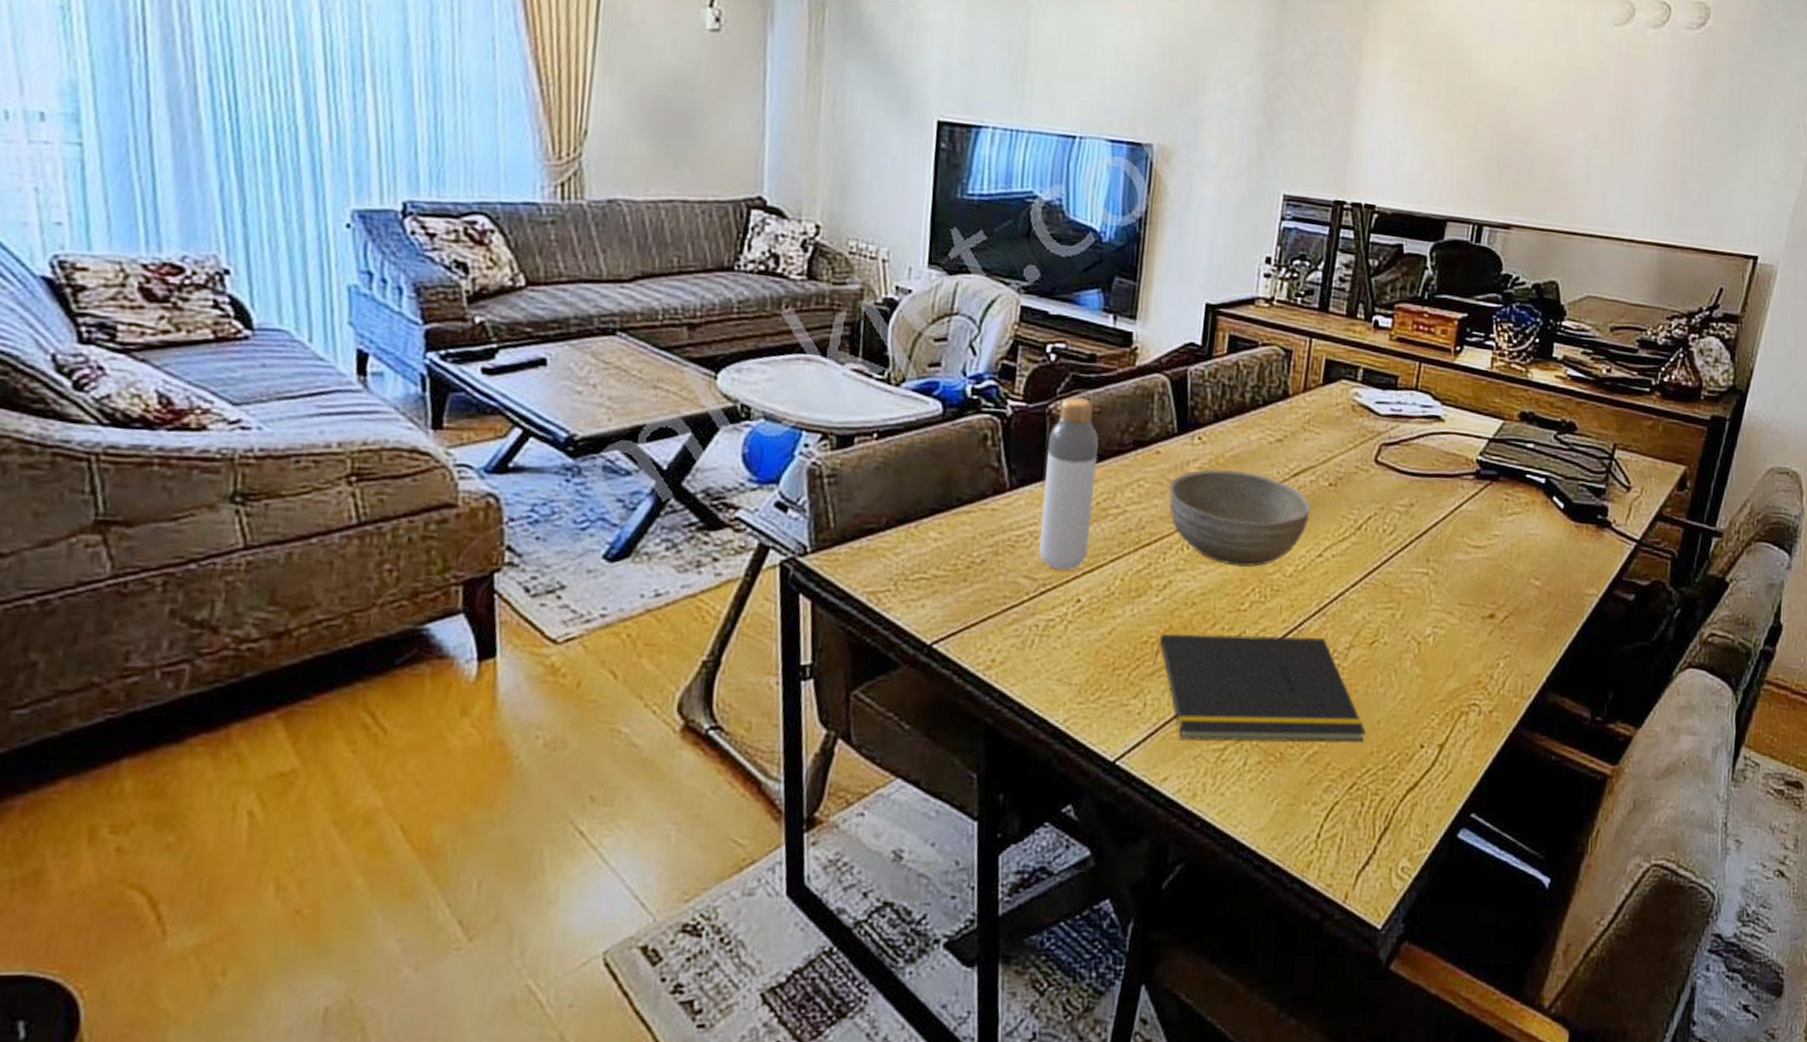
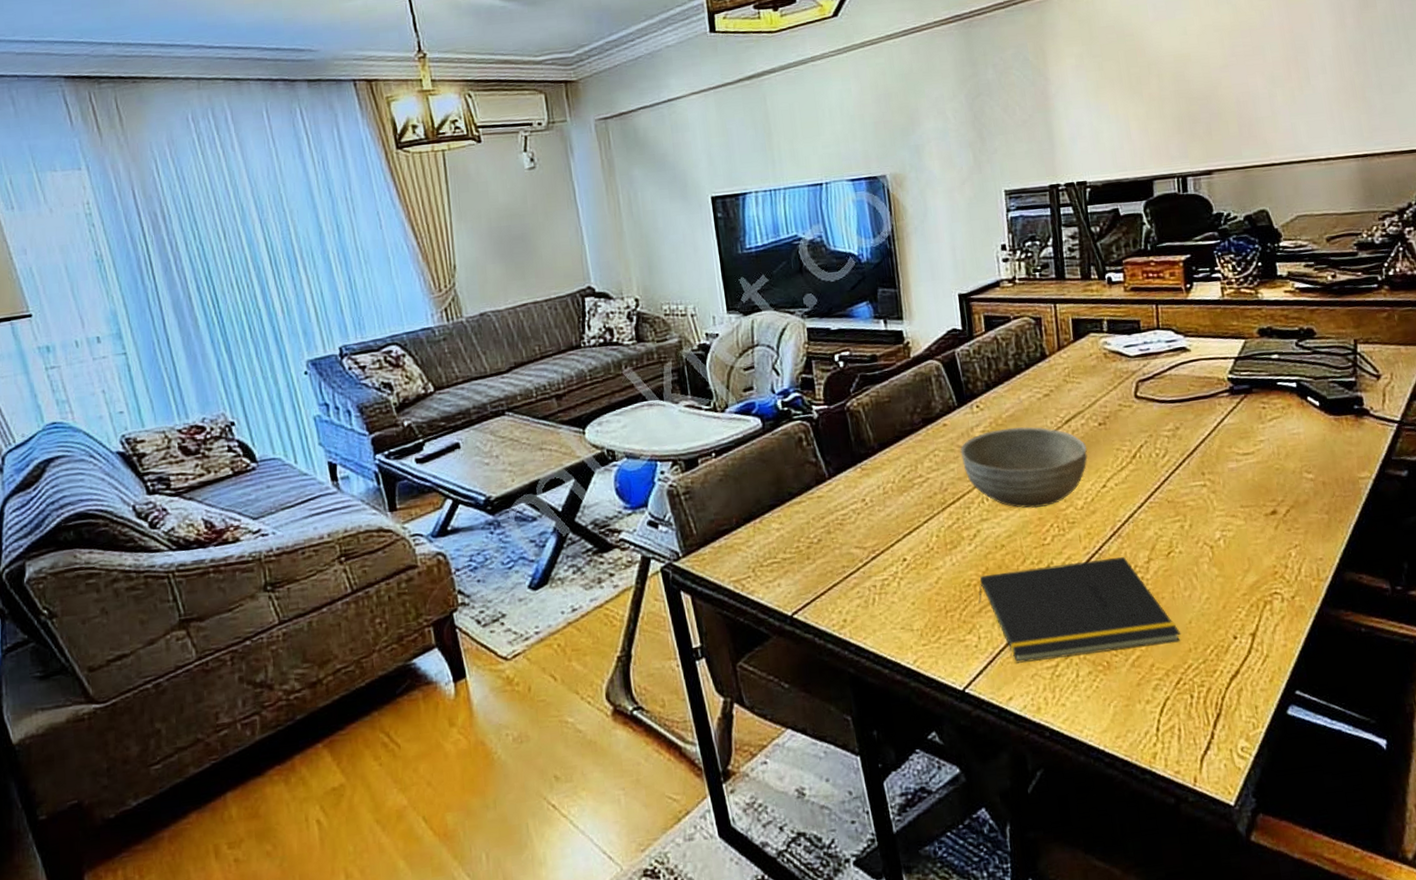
bottle: present [1038,397,1099,571] -> none [852,392,904,537]

